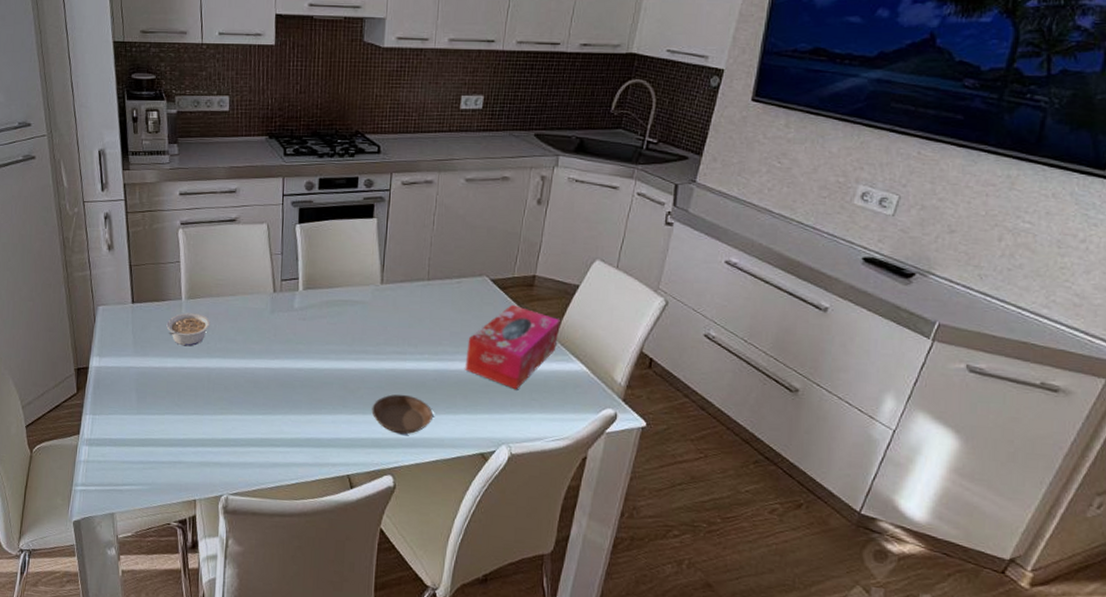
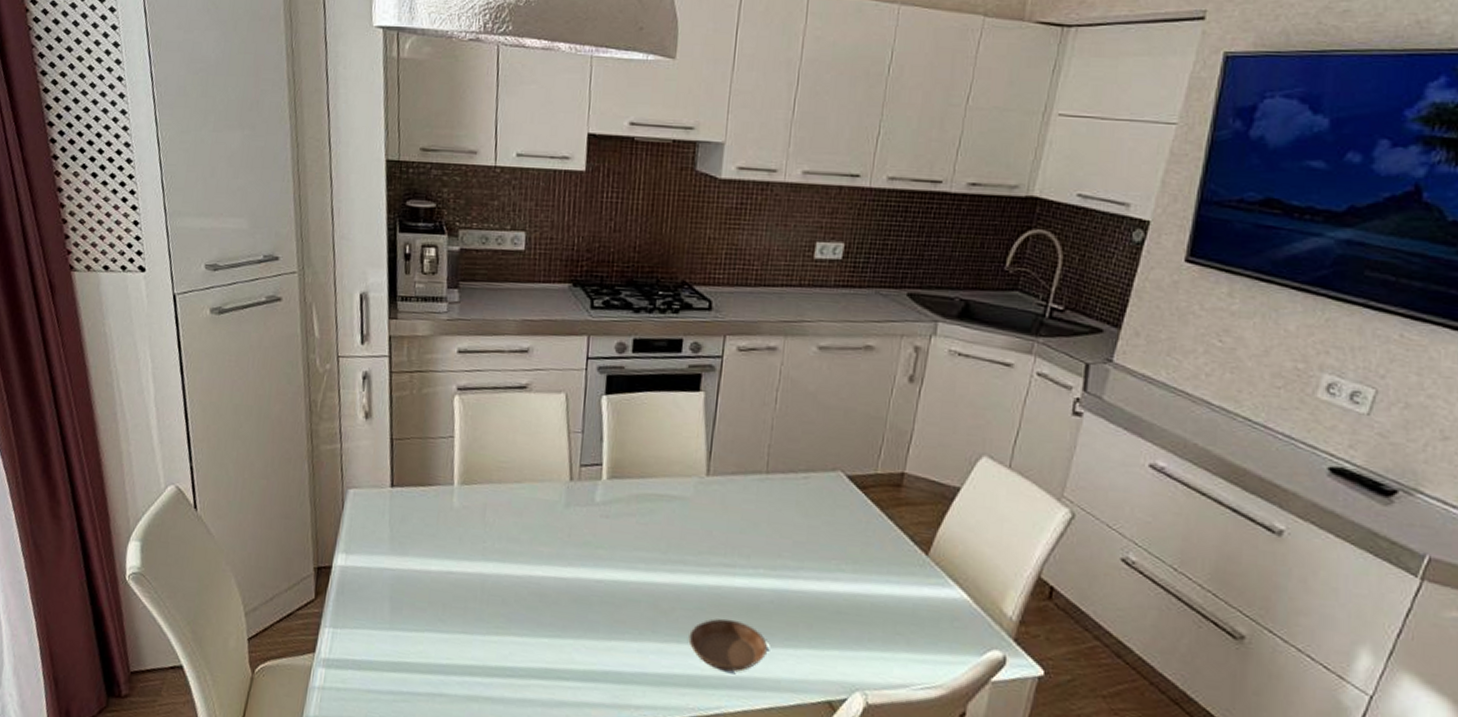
legume: present [166,313,211,347] -> none [432,502,489,546]
tissue box: present [465,304,561,390] -> none [811,508,935,621]

